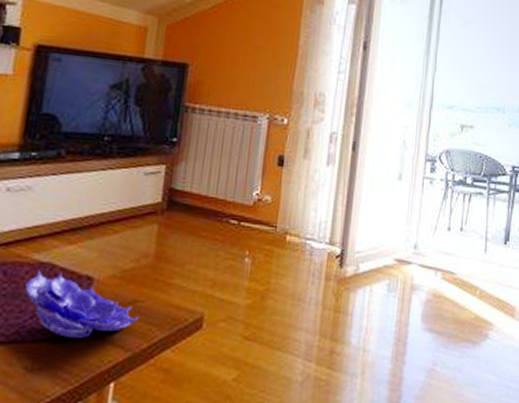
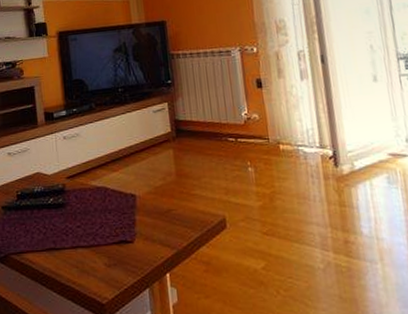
decorative bowl: present [24,270,140,339] -> none [90,192,176,242]

